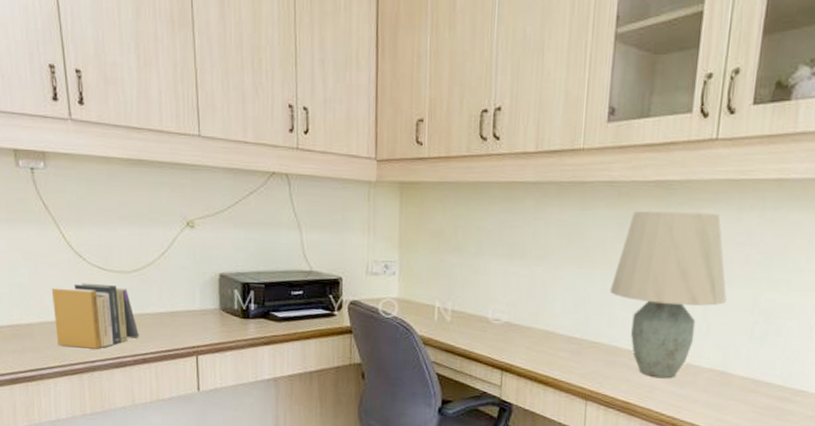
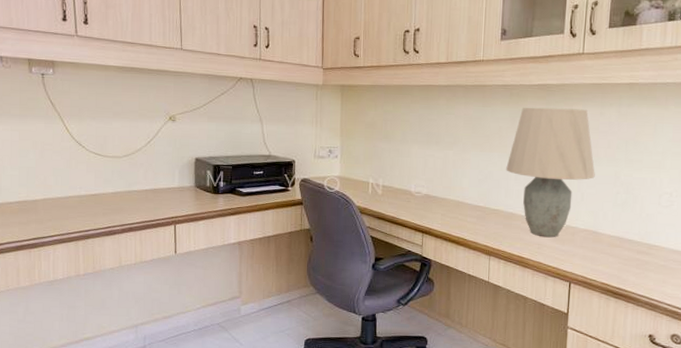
books: present [51,283,139,349] -> none [54,166,127,220]

